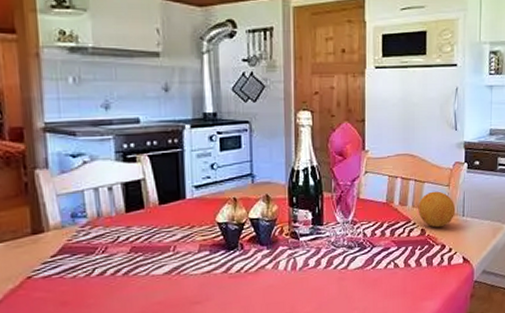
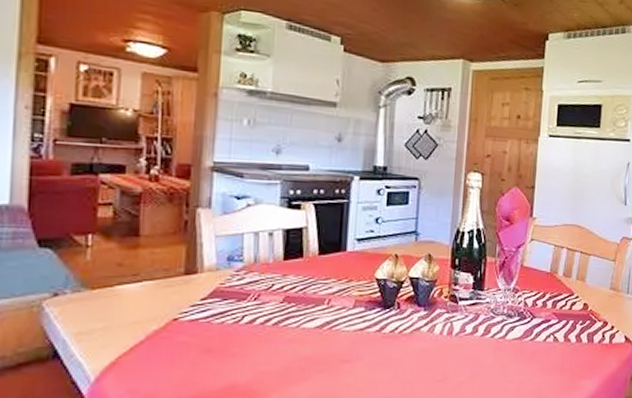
fruit: present [418,191,456,228] -> none [582,265,620,303]

